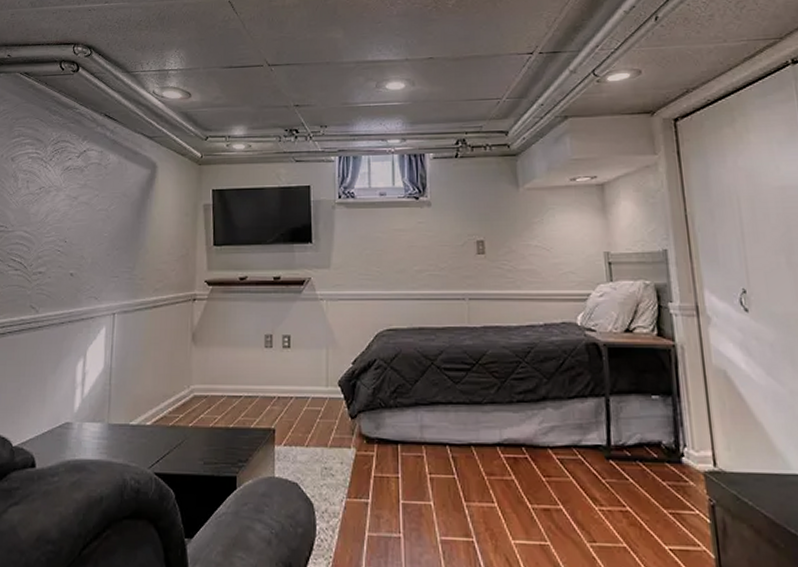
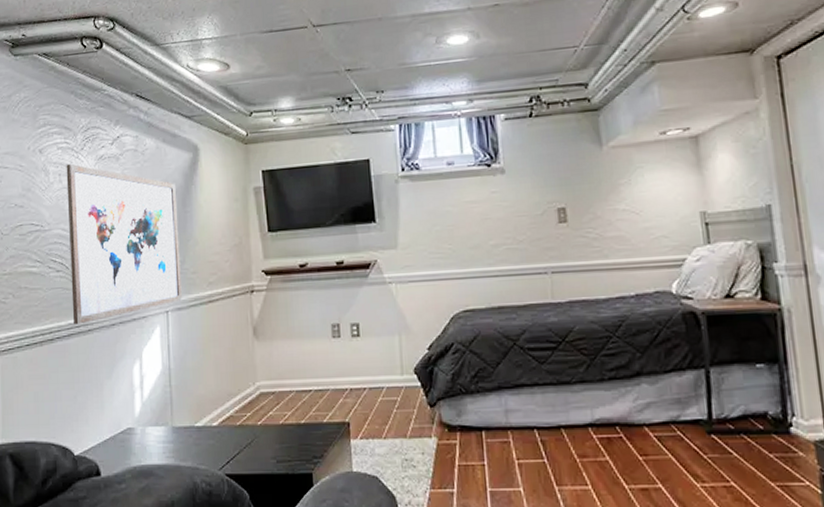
wall art: none [25,172,133,321] -> present [66,163,182,325]

